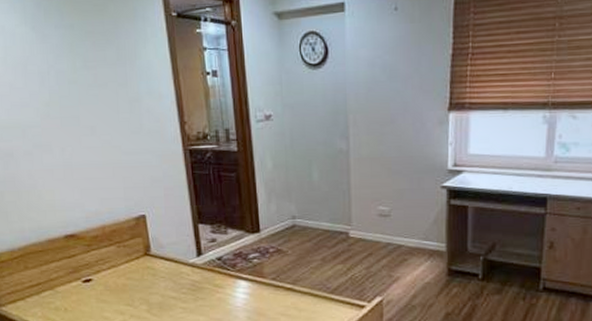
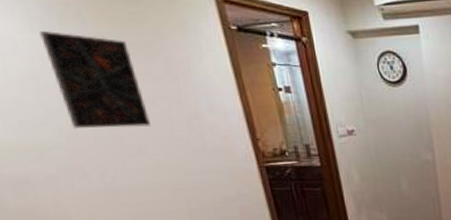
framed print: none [31,24,102,110] -> present [39,31,151,128]

